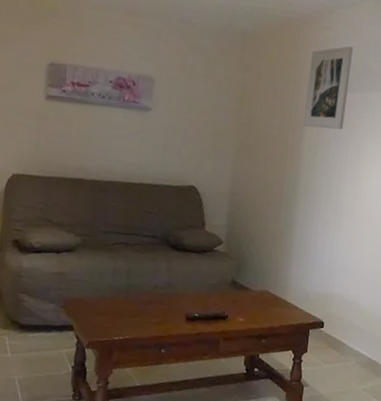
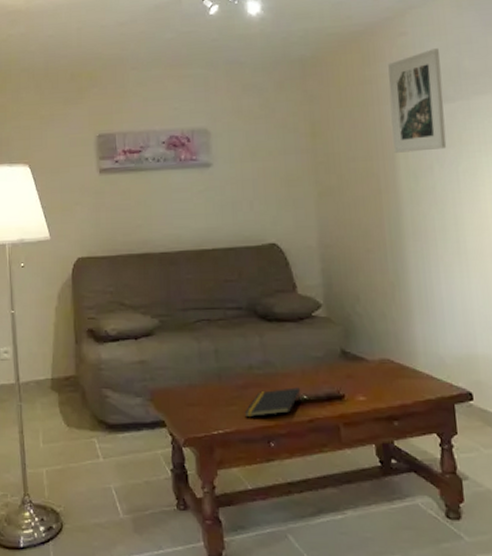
notepad: none [144,306,194,328] -> present [244,387,301,418]

